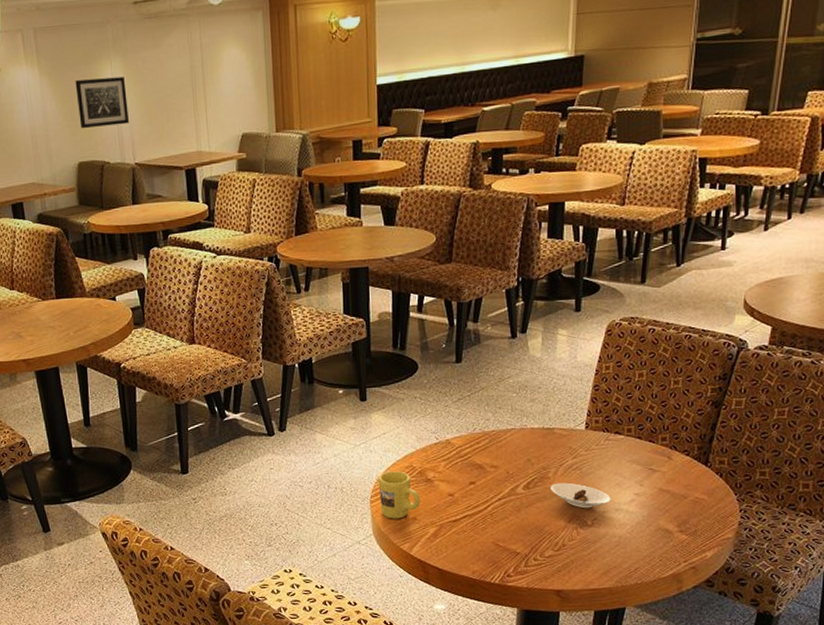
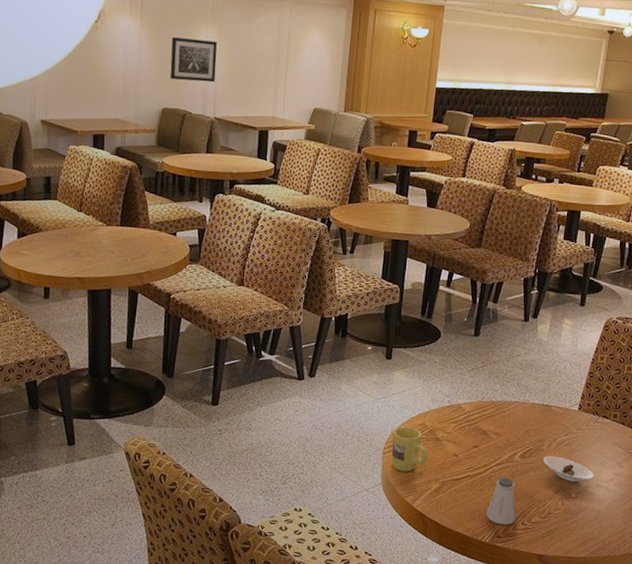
saltshaker: none [493,512,526,563] -> present [486,477,516,525]

